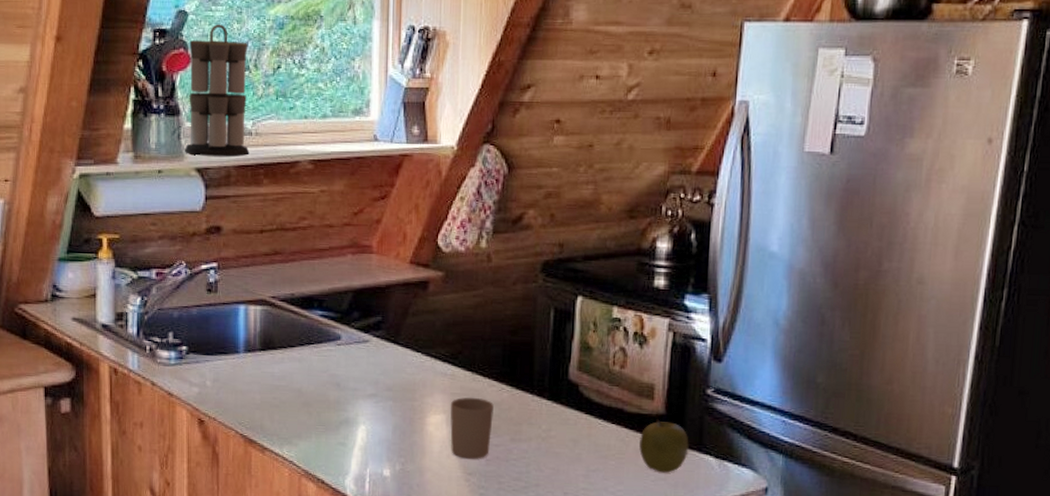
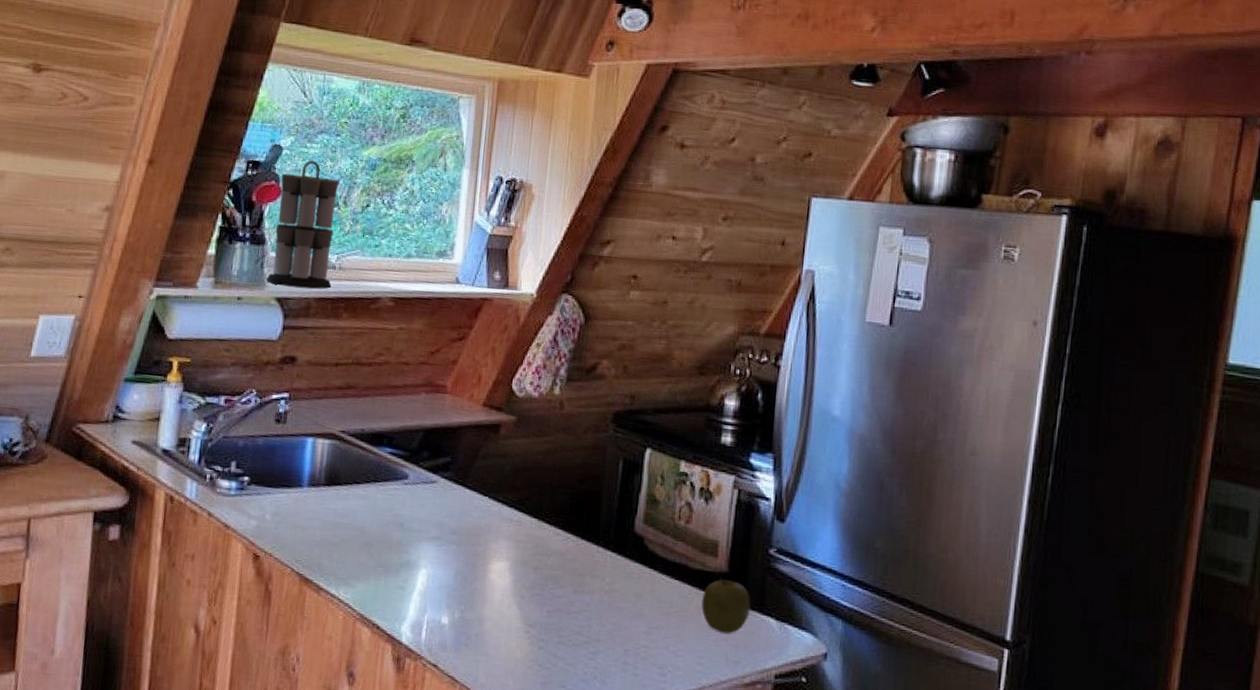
mug: present [450,397,494,459] -> none [512,545,558,610]

